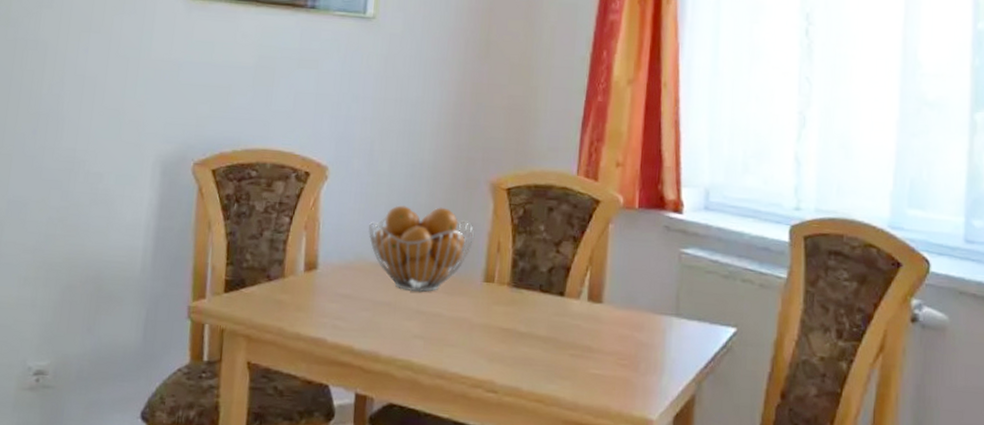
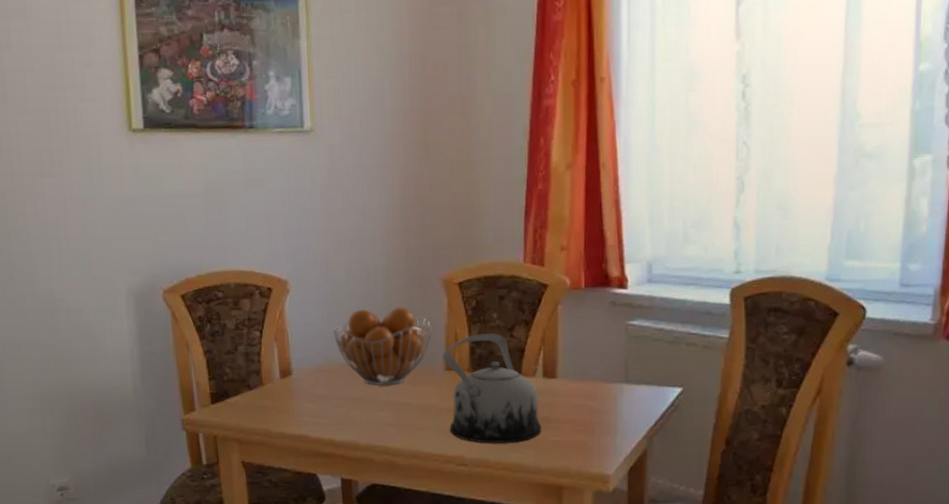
teapot: none [481,245,583,372] -> present [442,332,542,444]

